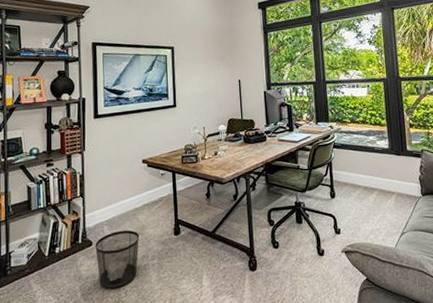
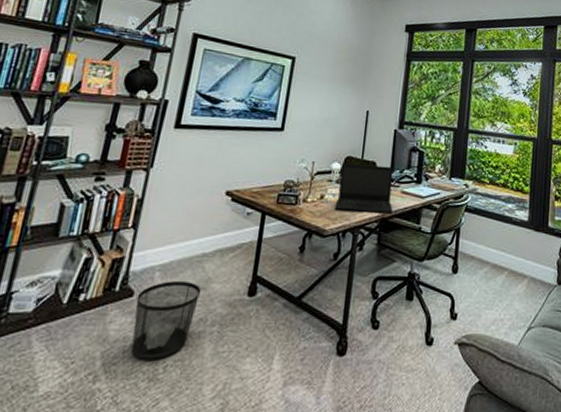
laptop: none [226,121,274,162] -> present [334,163,394,214]

